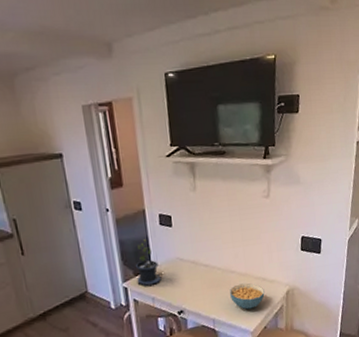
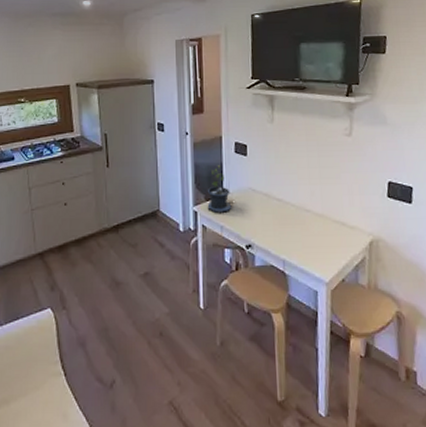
cereal bowl: present [230,283,265,310] -> none [304,225,344,255]

